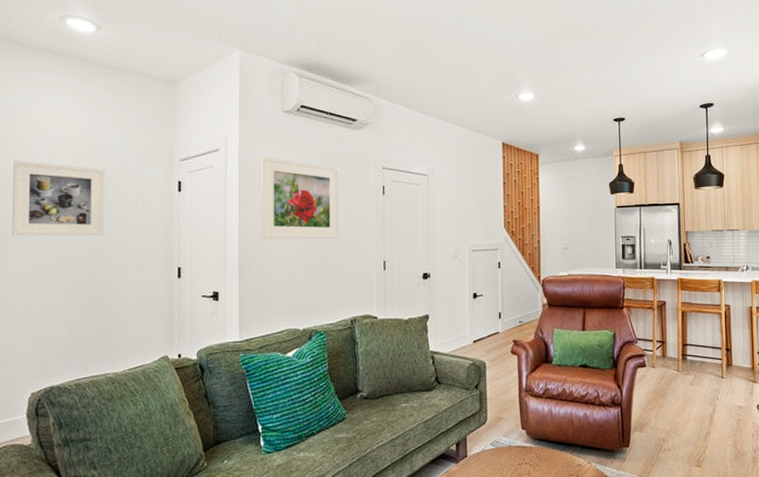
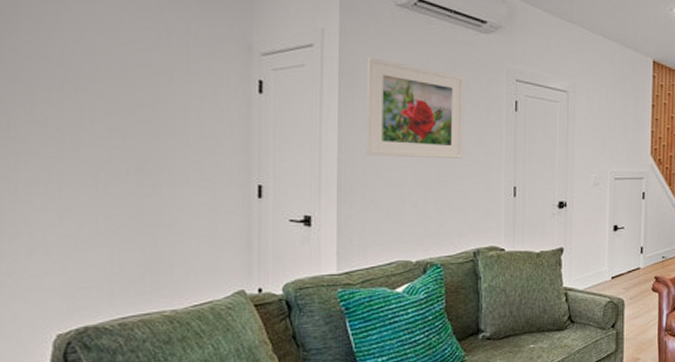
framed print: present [12,160,105,236] -> none [24,39,159,142]

